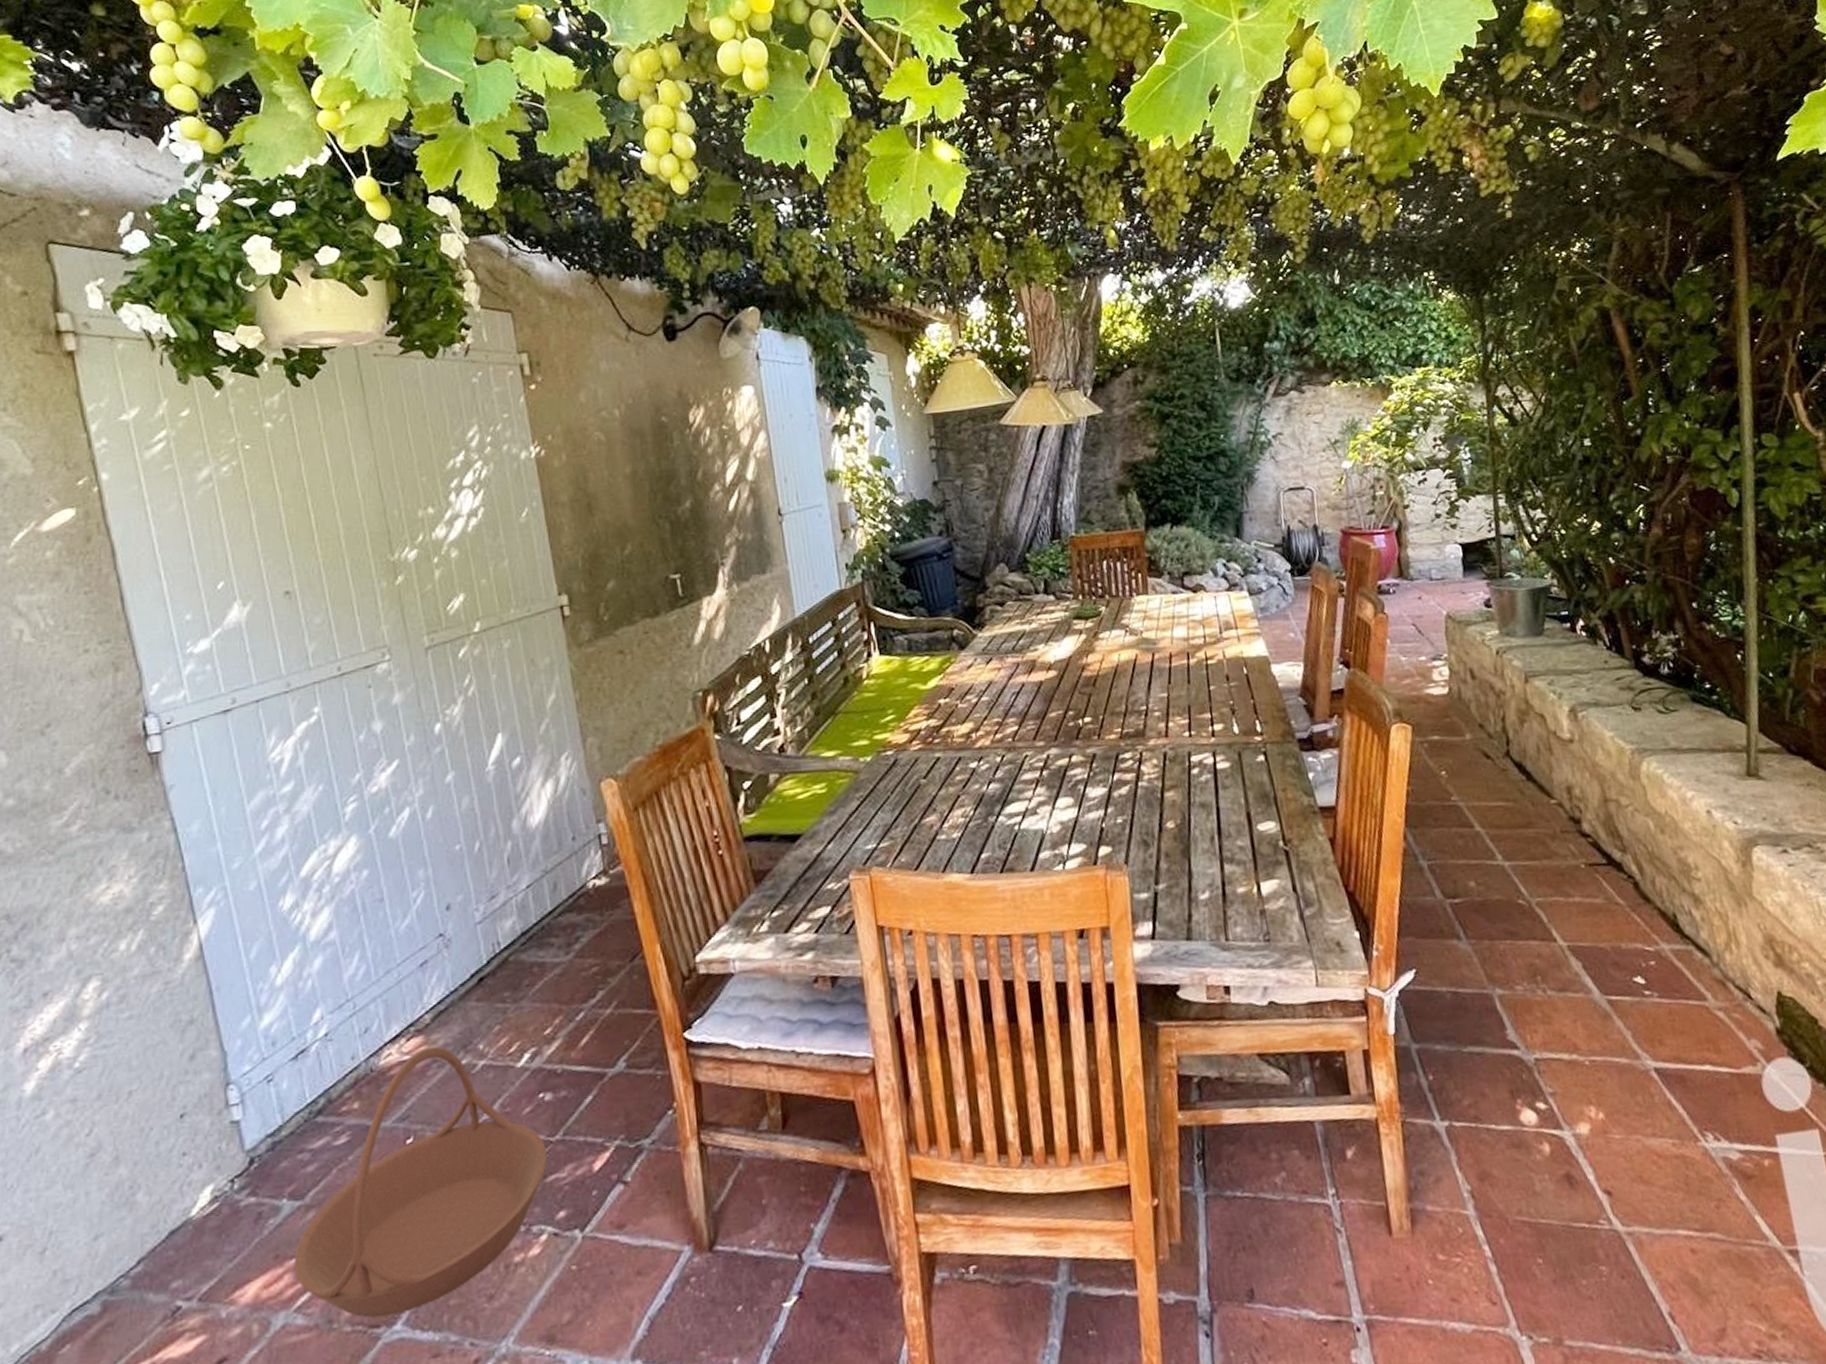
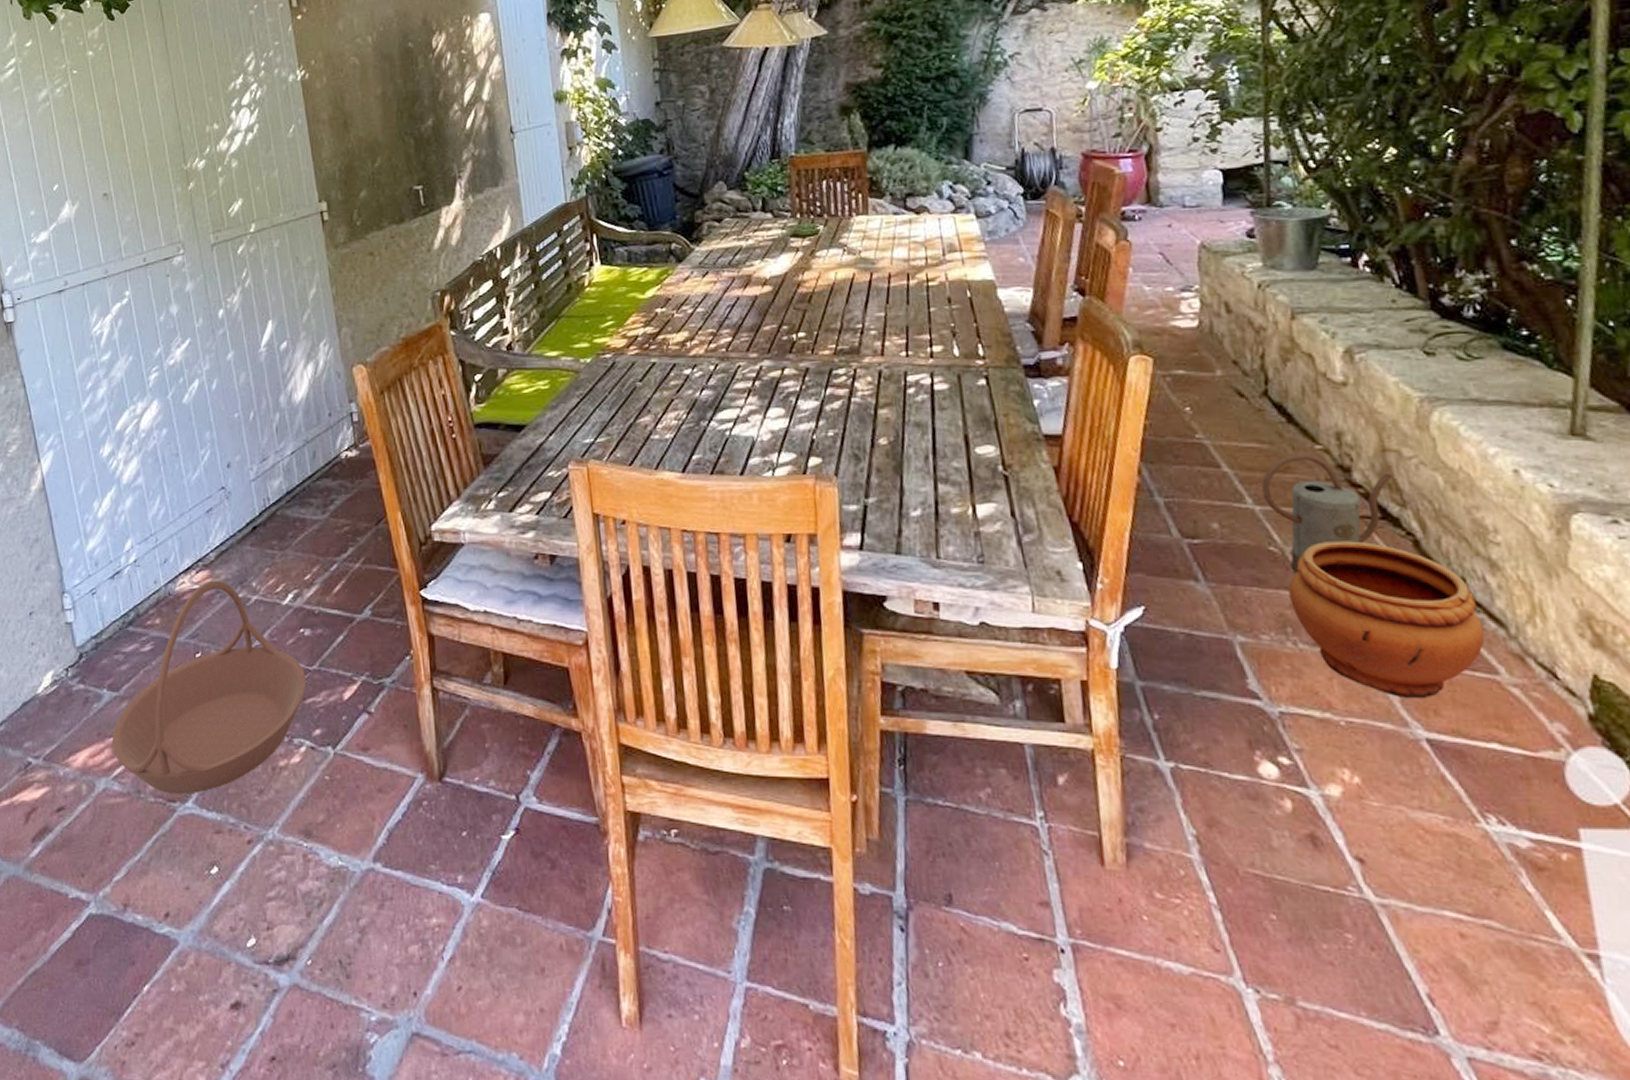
watering can: none [1508,808,1615,923] -> present [1261,454,1394,573]
planter pot: none [1536,887,1695,1032] -> present [1288,541,1485,697]

